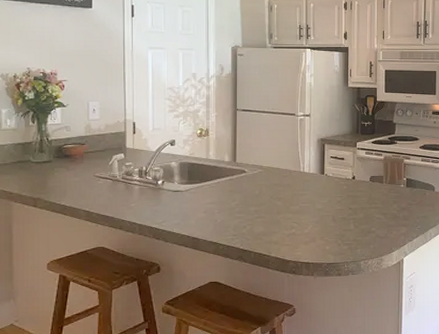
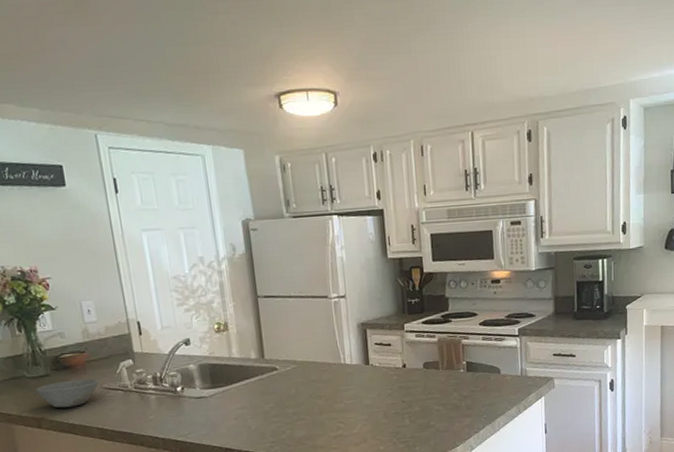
bowl: none [37,167,93,191] -> present [35,379,100,408]

